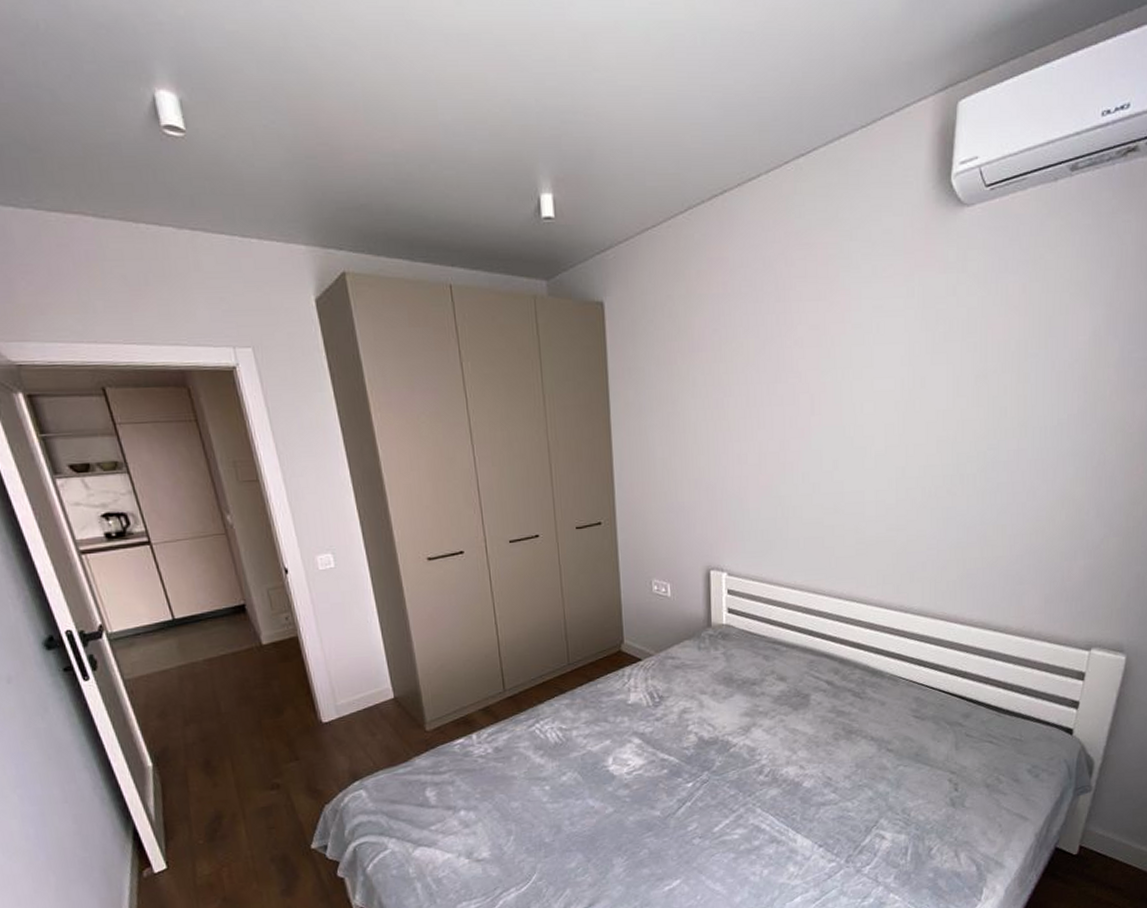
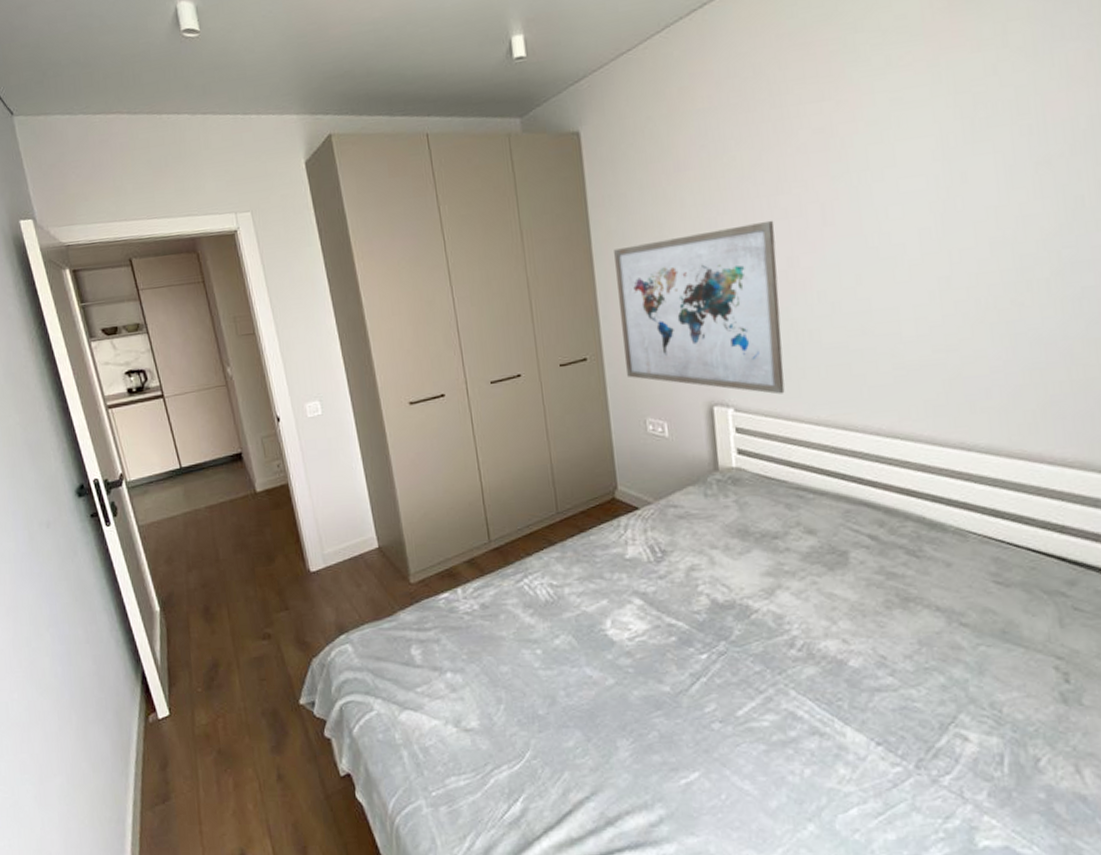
wall art: none [631,405,772,562] -> present [614,220,785,395]

